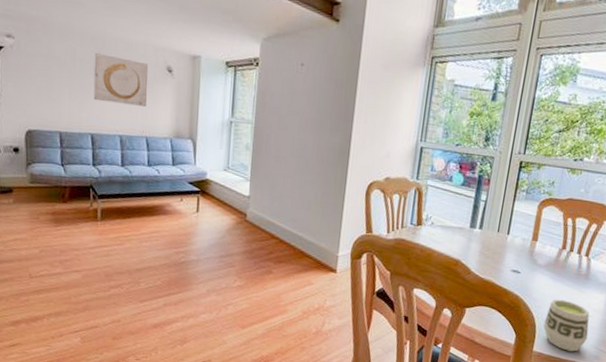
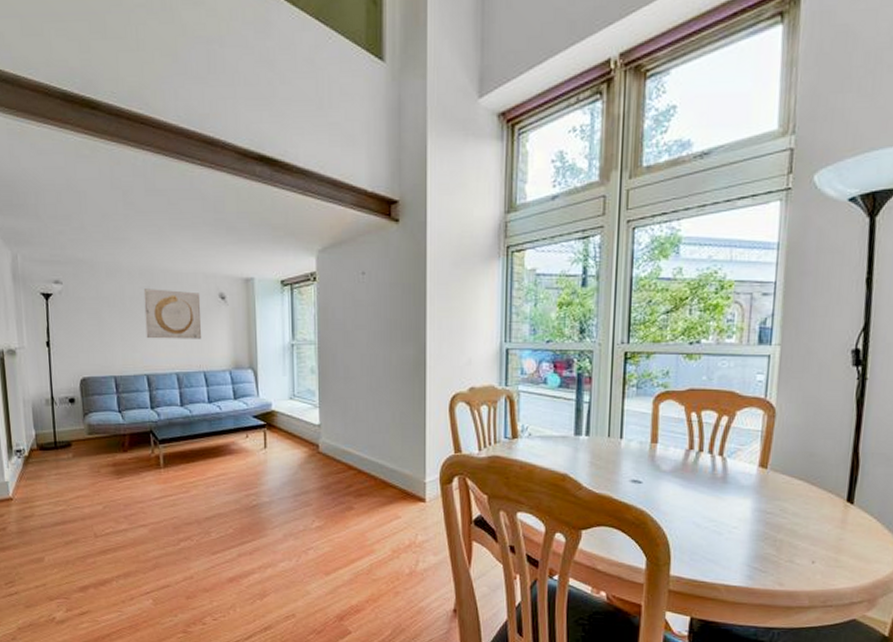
cup: present [543,299,590,352] -> none [679,510,736,573]

